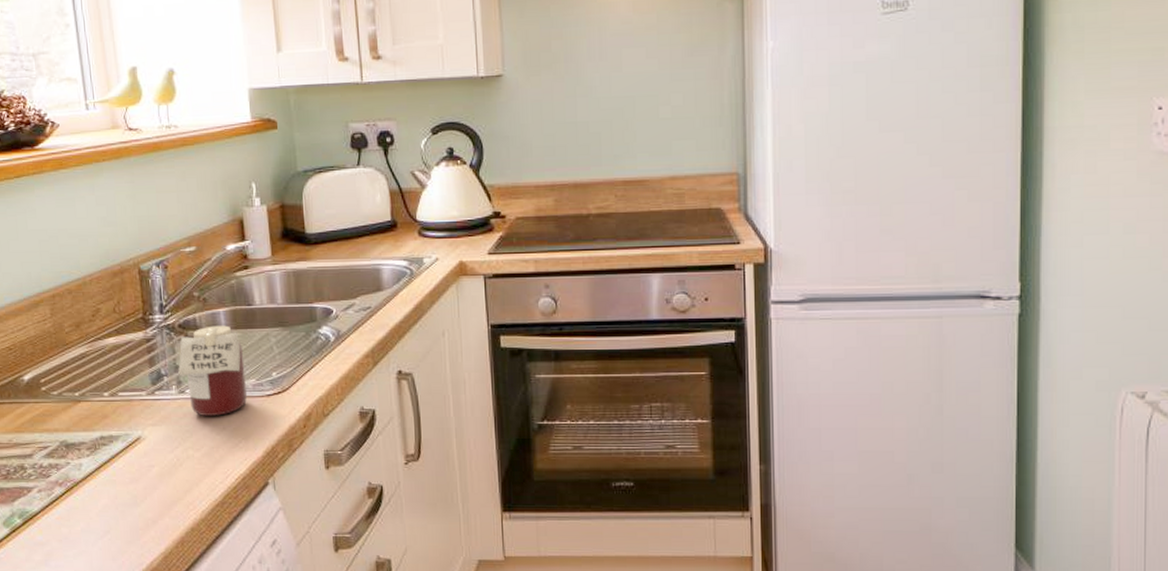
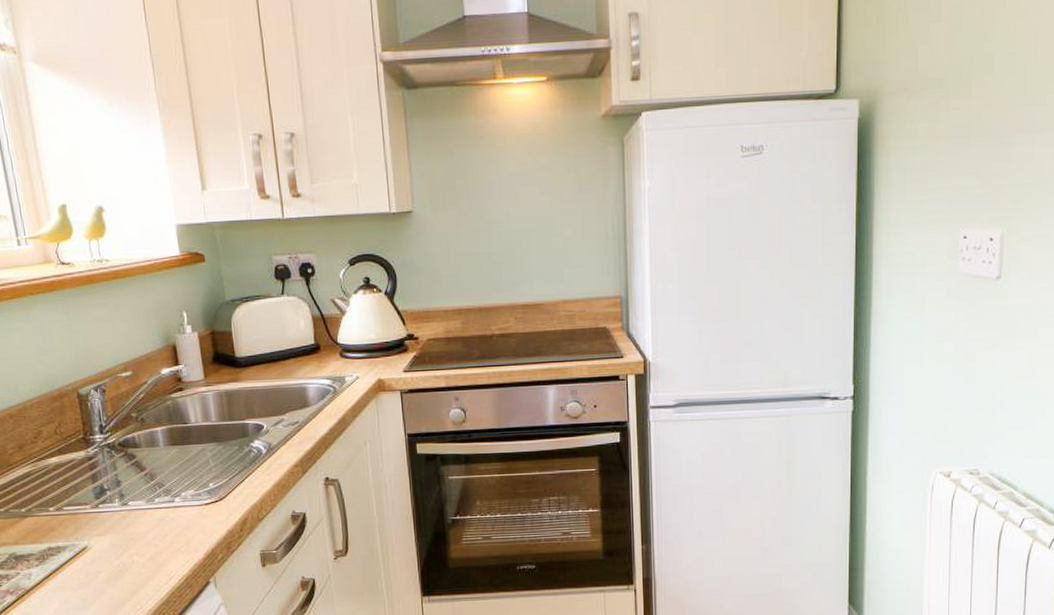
jar: present [178,325,248,416] -> none [120,442,187,525]

